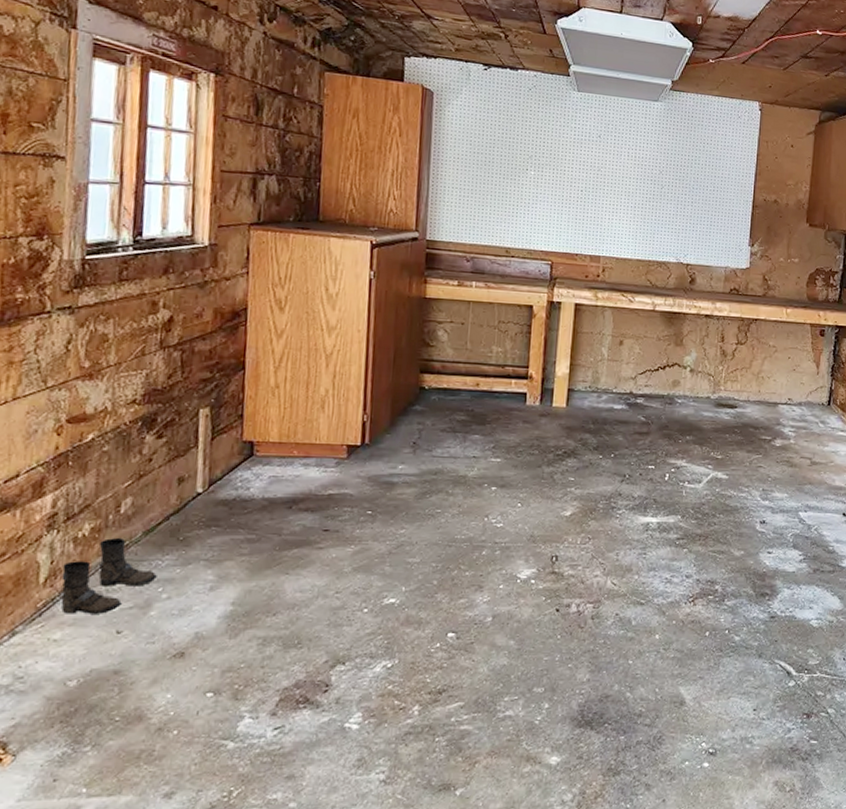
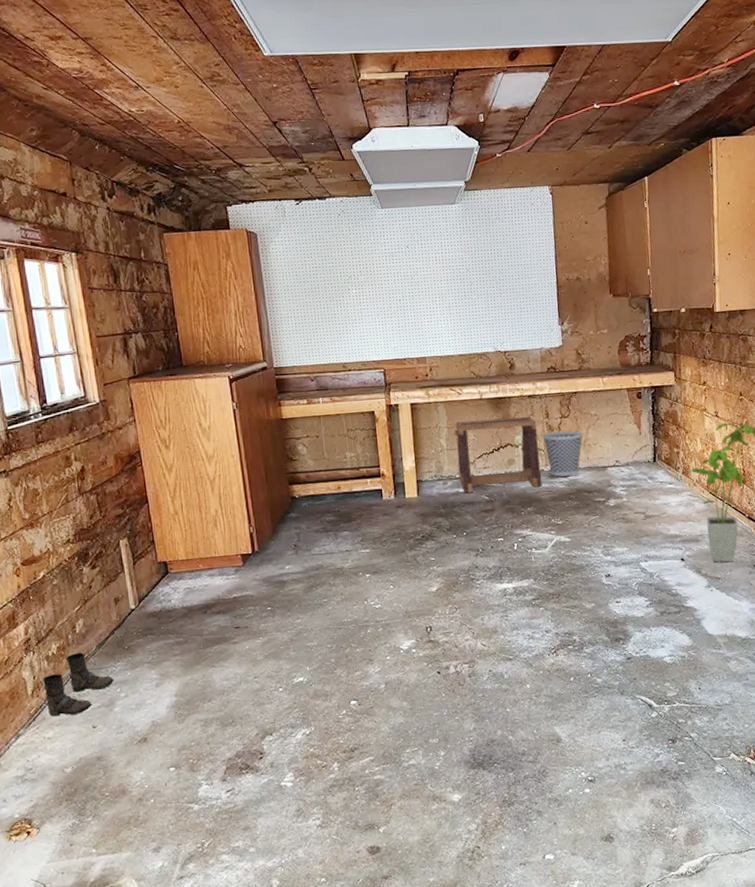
stool: none [616,331,709,415] -> present [455,416,542,493]
wastebasket: none [714,357,758,408] -> present [543,430,583,477]

